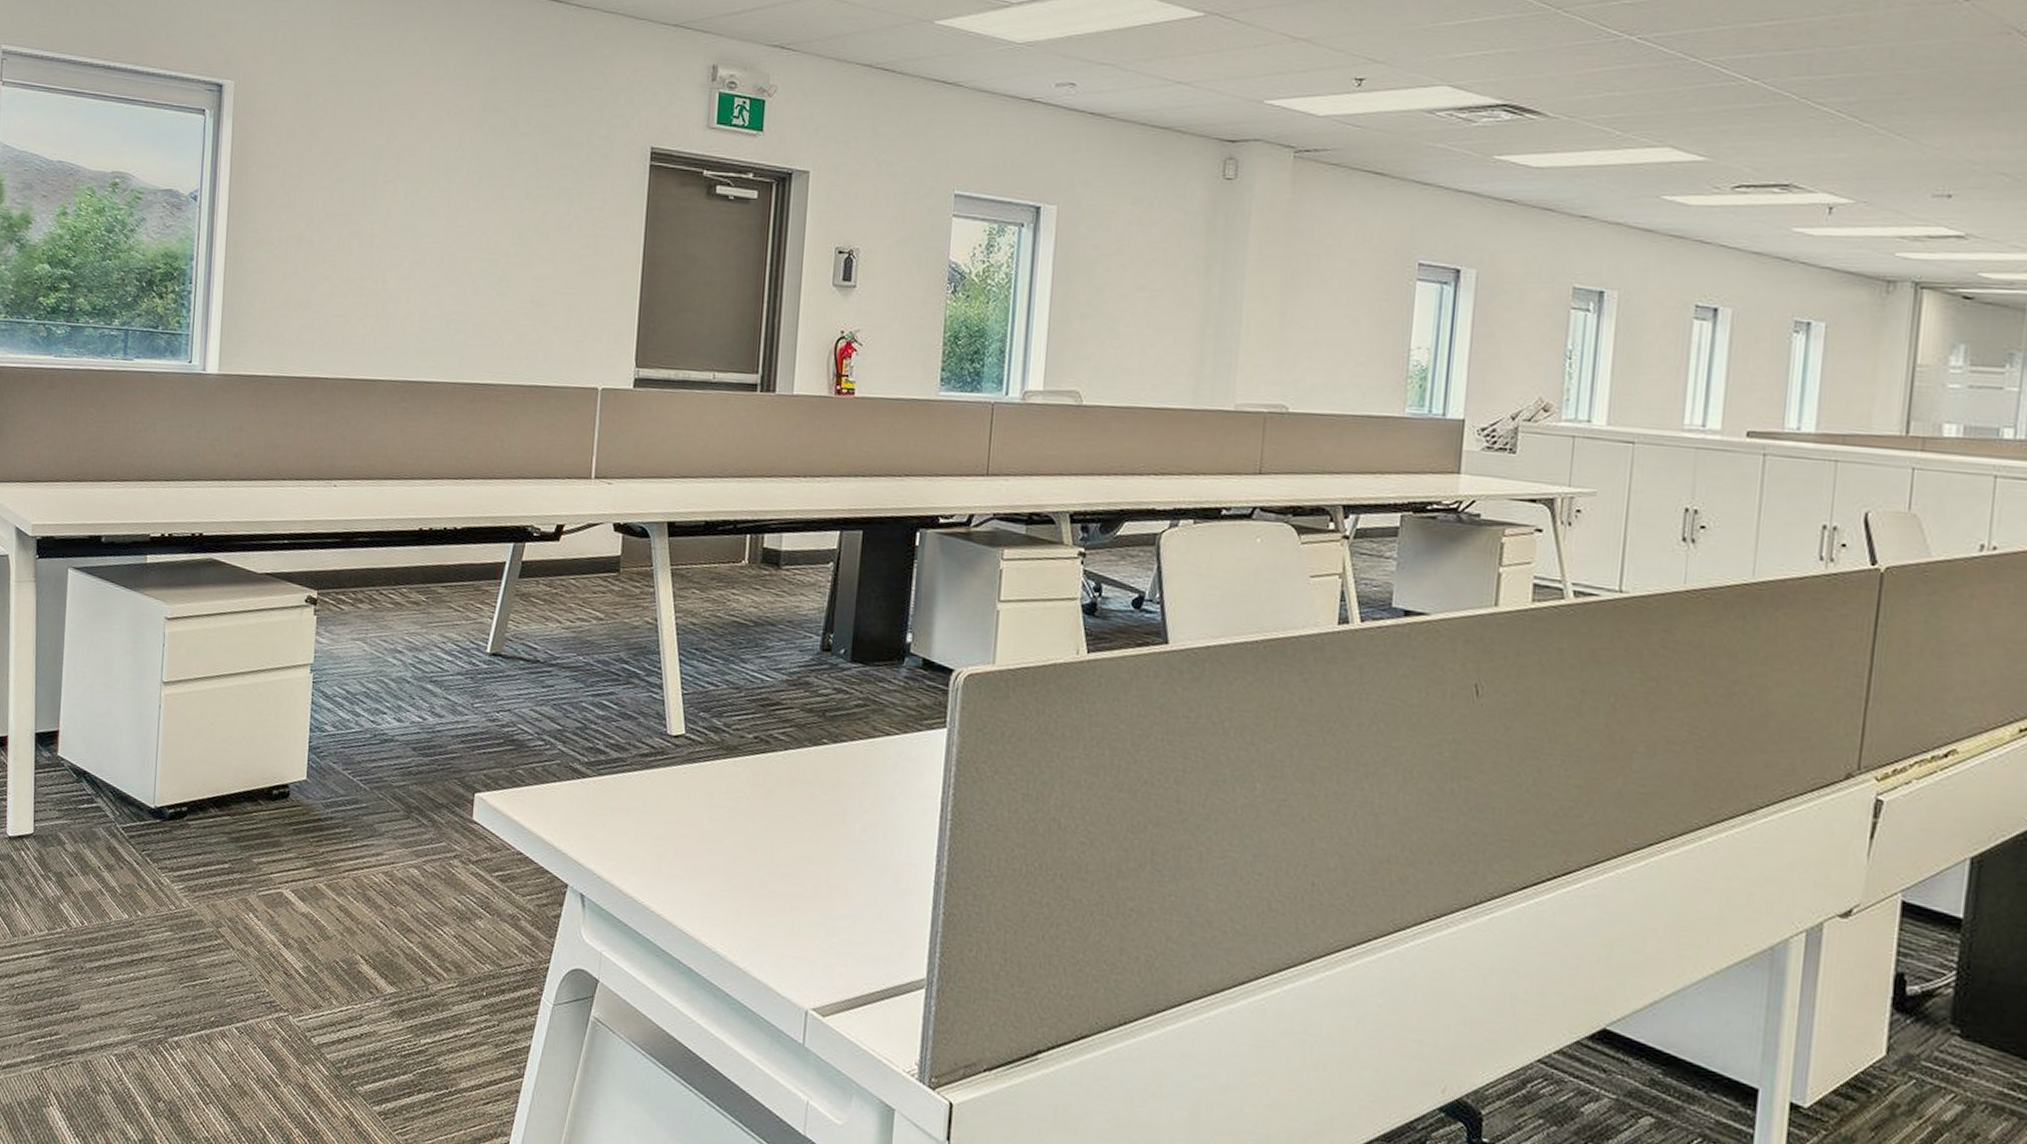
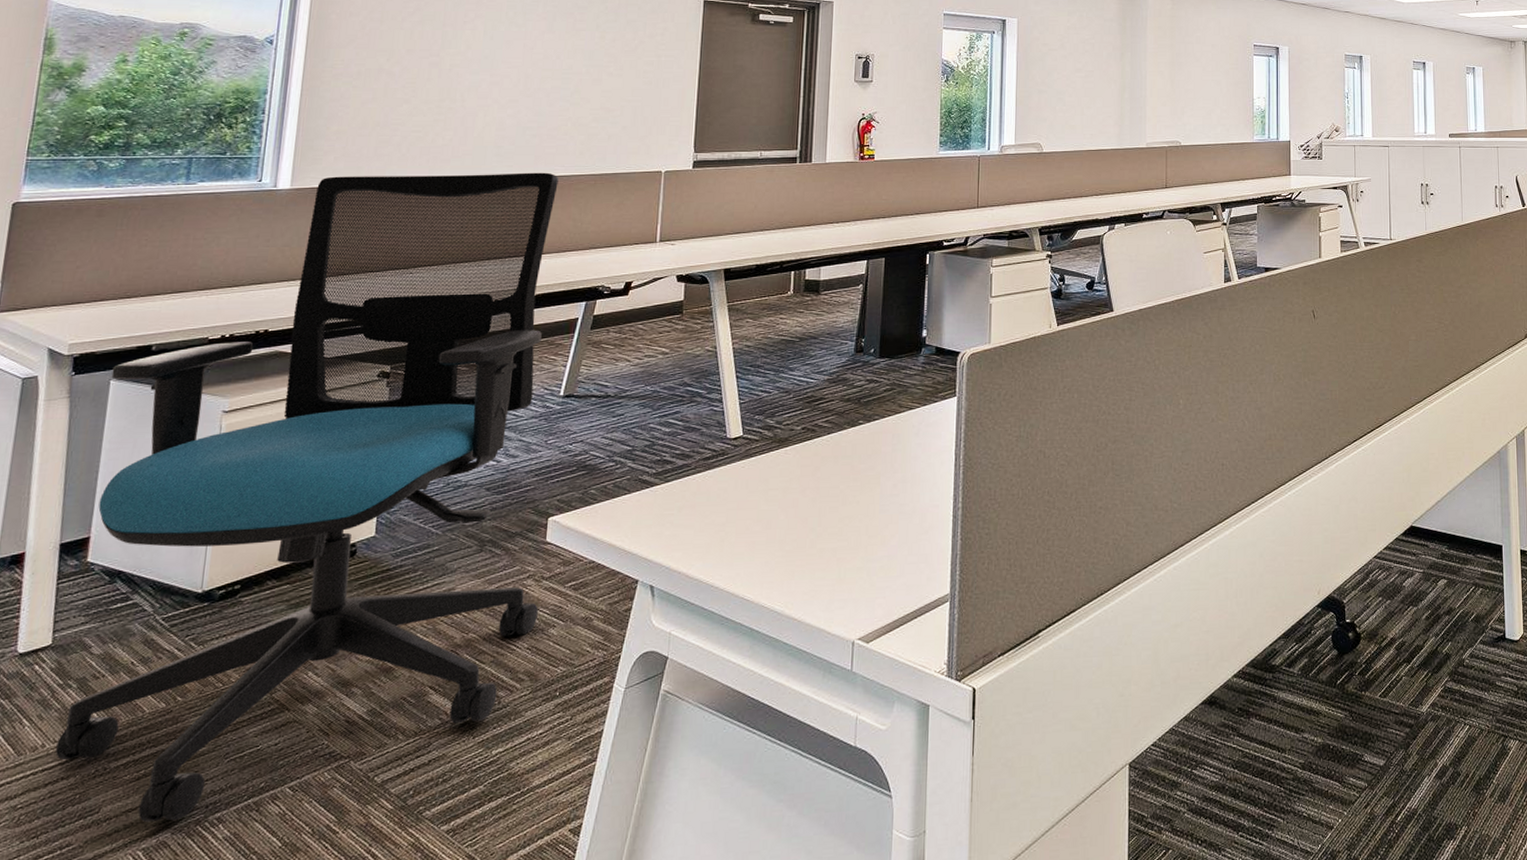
office chair: none [42,363,485,1034] -> present [55,172,559,823]

